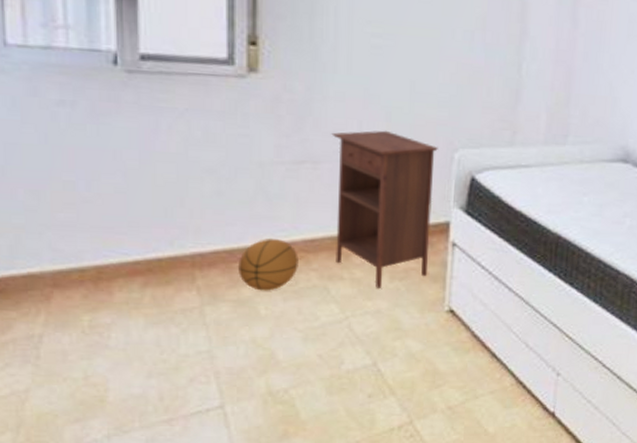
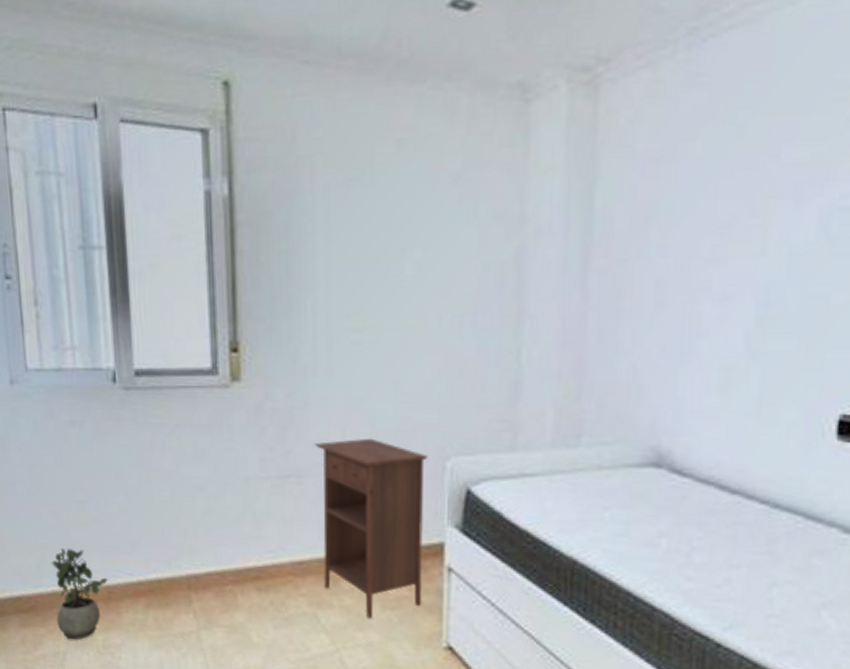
potted plant: none [27,228,98,322] -> present [51,547,108,640]
basketball: present [238,239,299,291] -> none [230,560,287,617]

